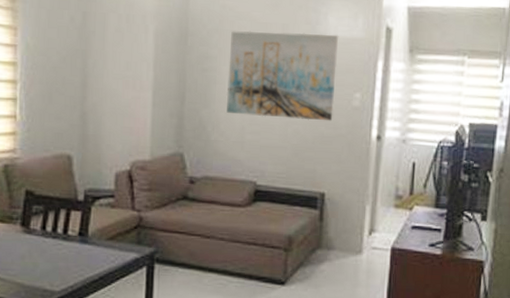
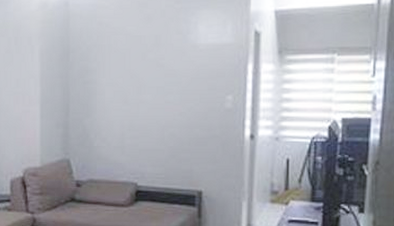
wall art: present [226,31,339,121] -> none [106,42,209,124]

